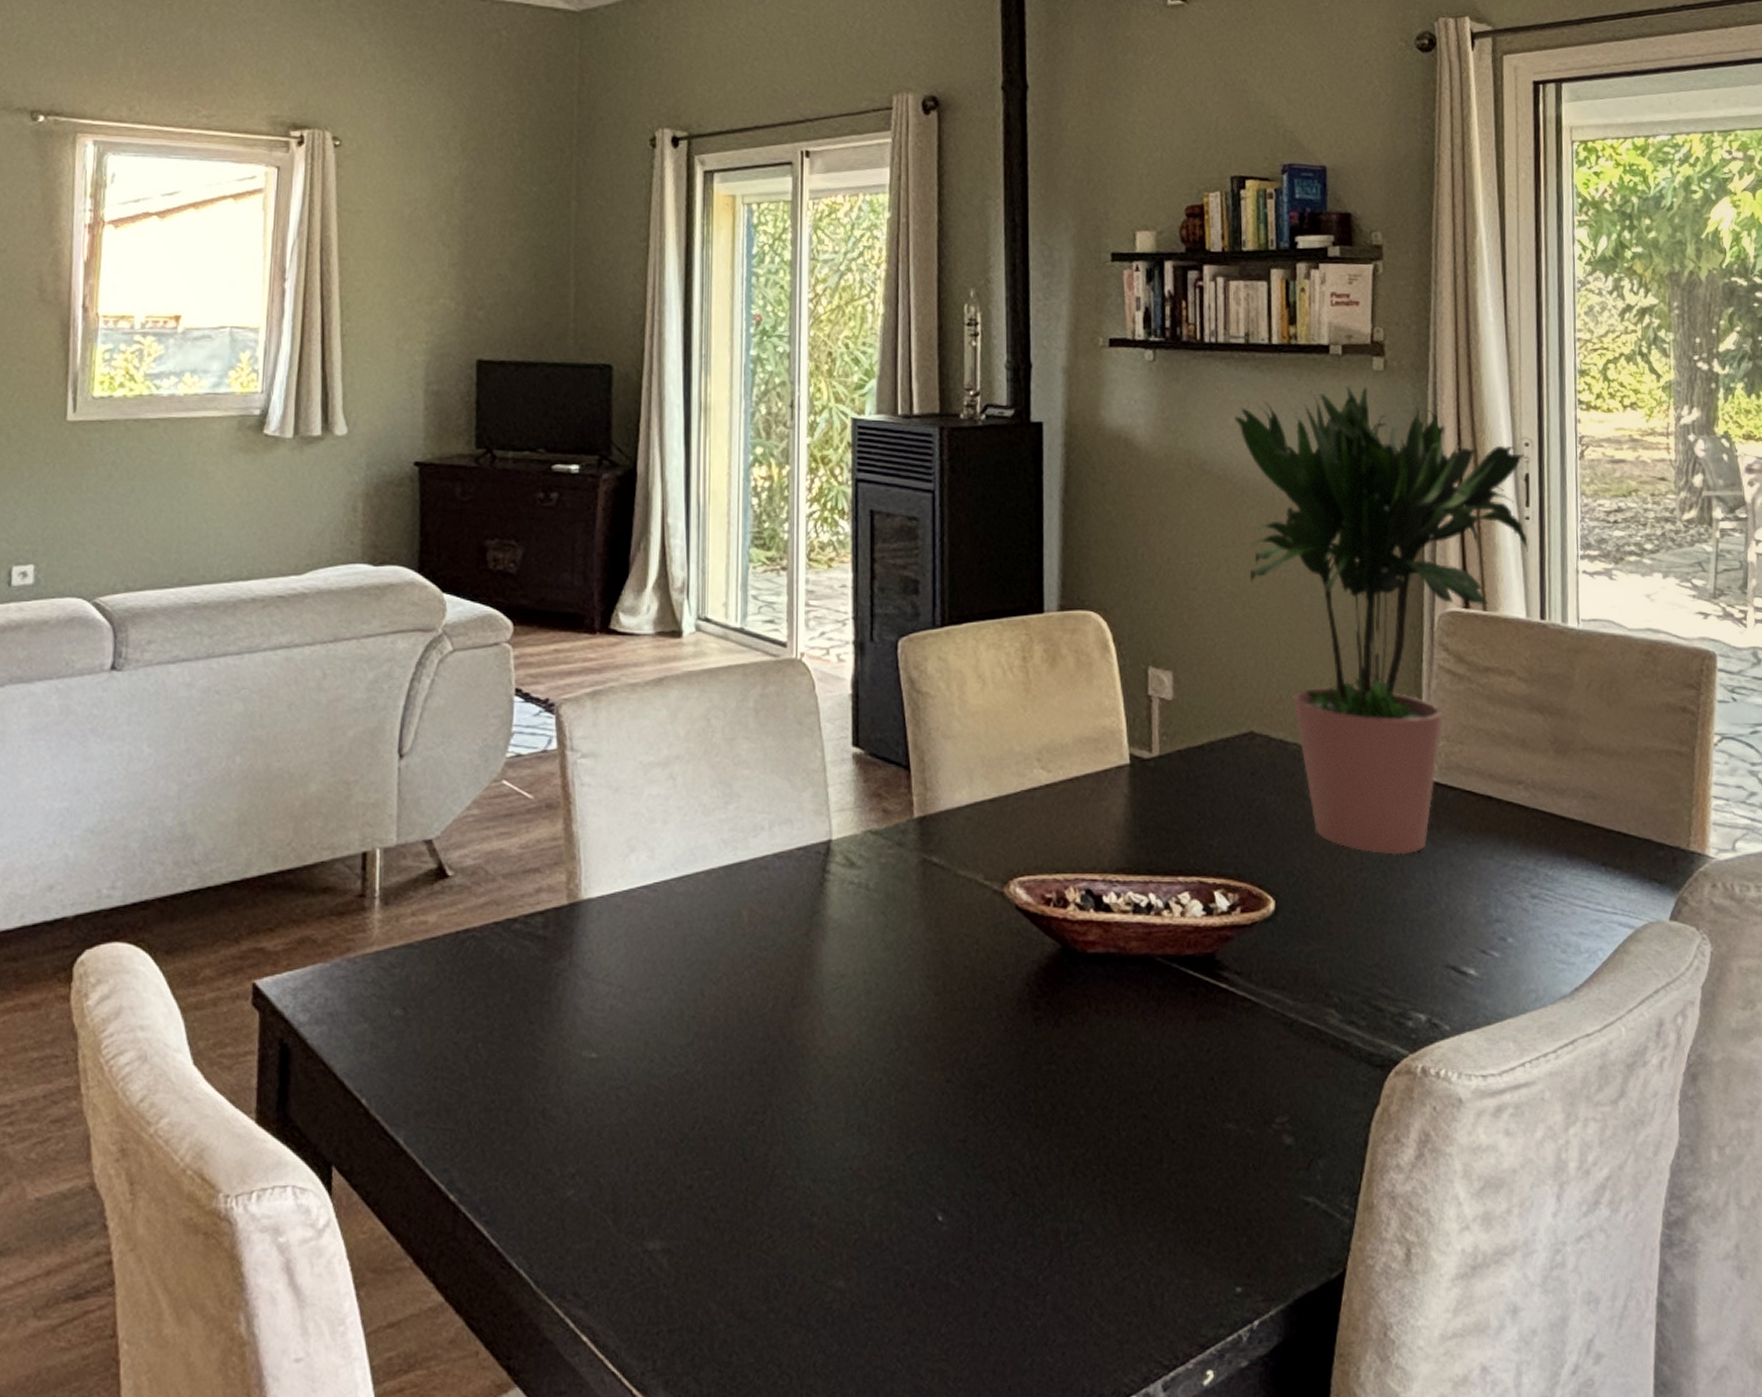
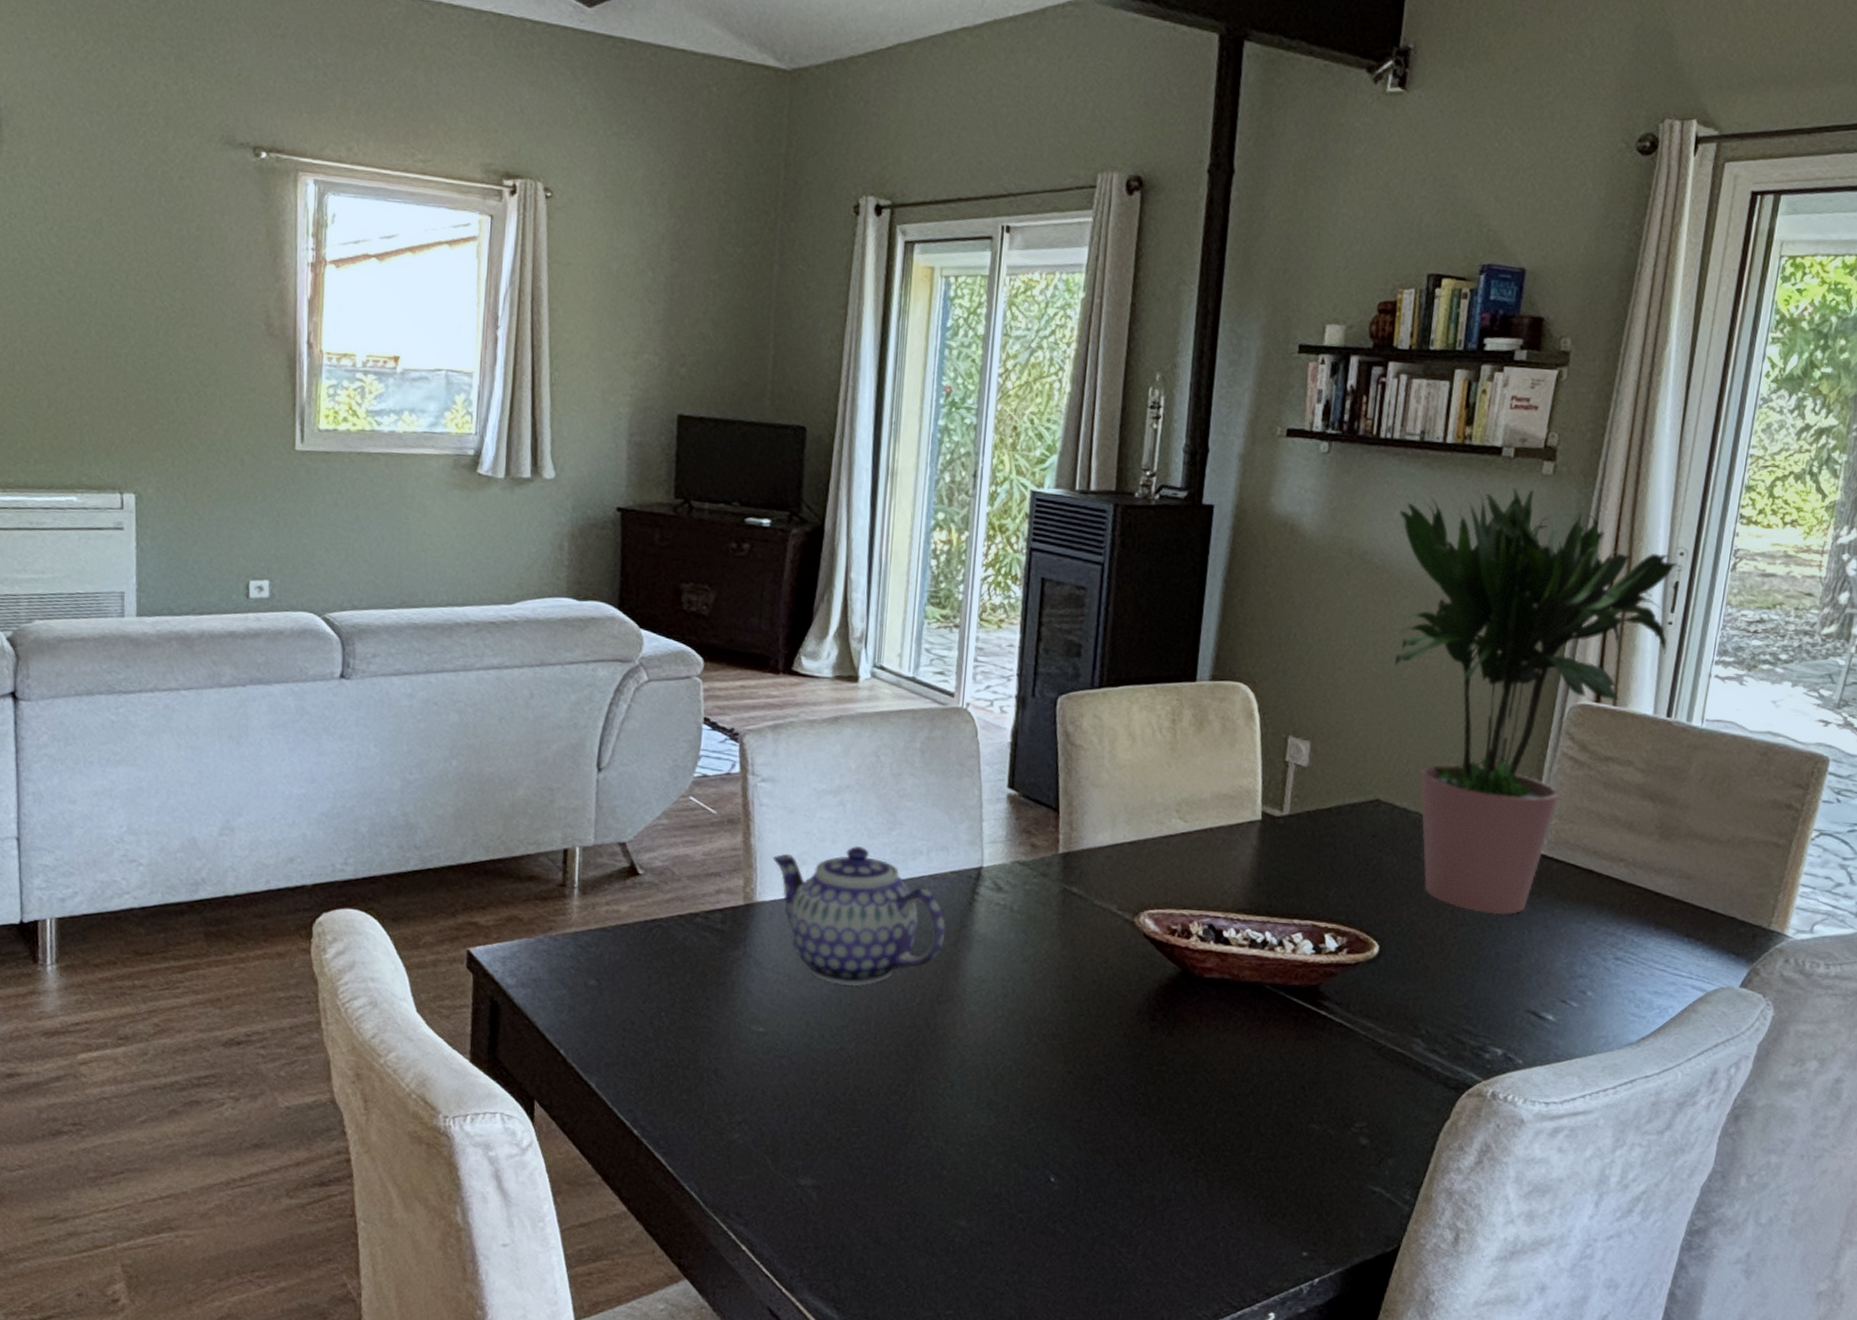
teapot: none [597,826,796,994] -> present [772,846,946,987]

